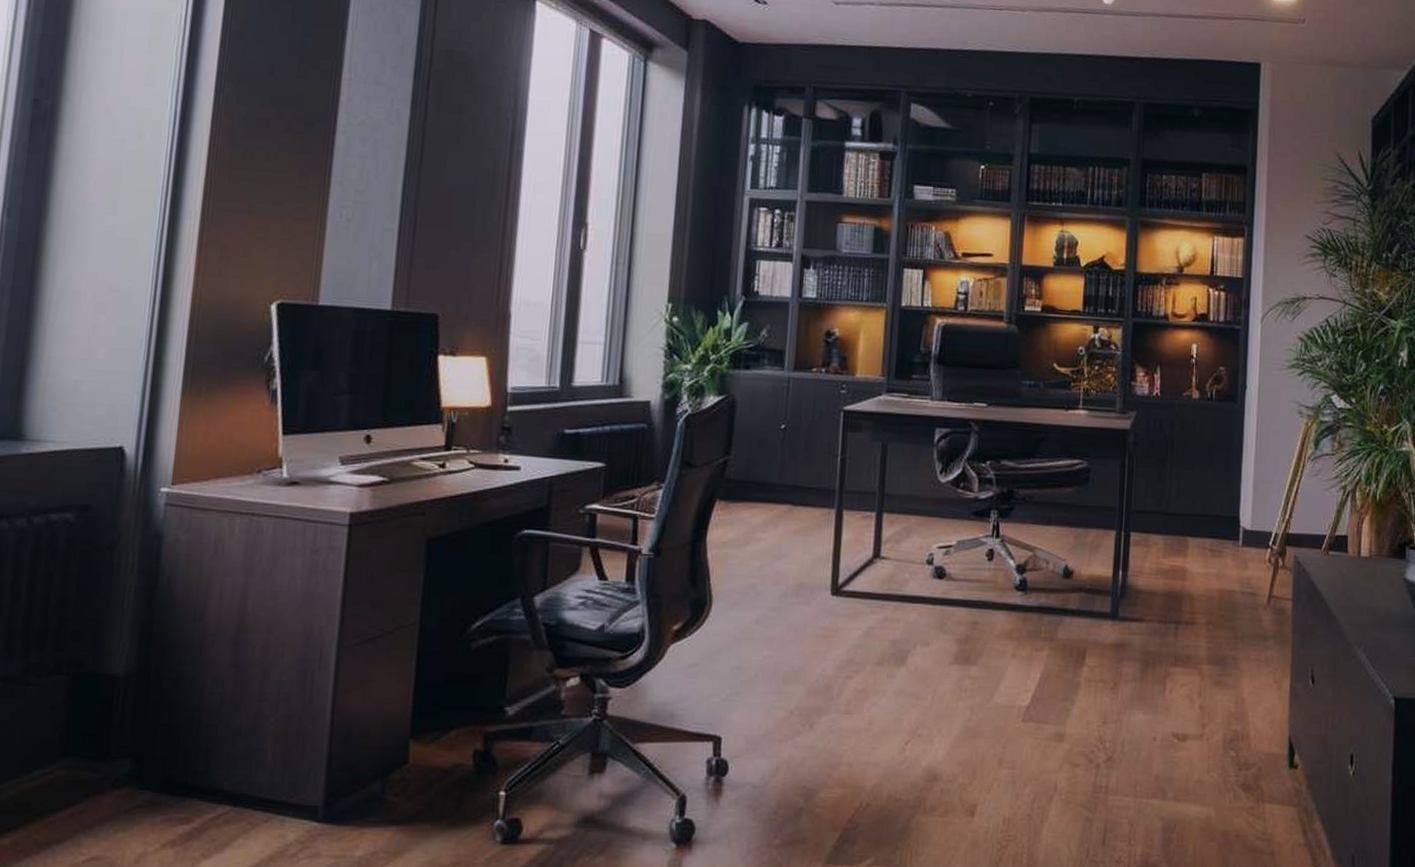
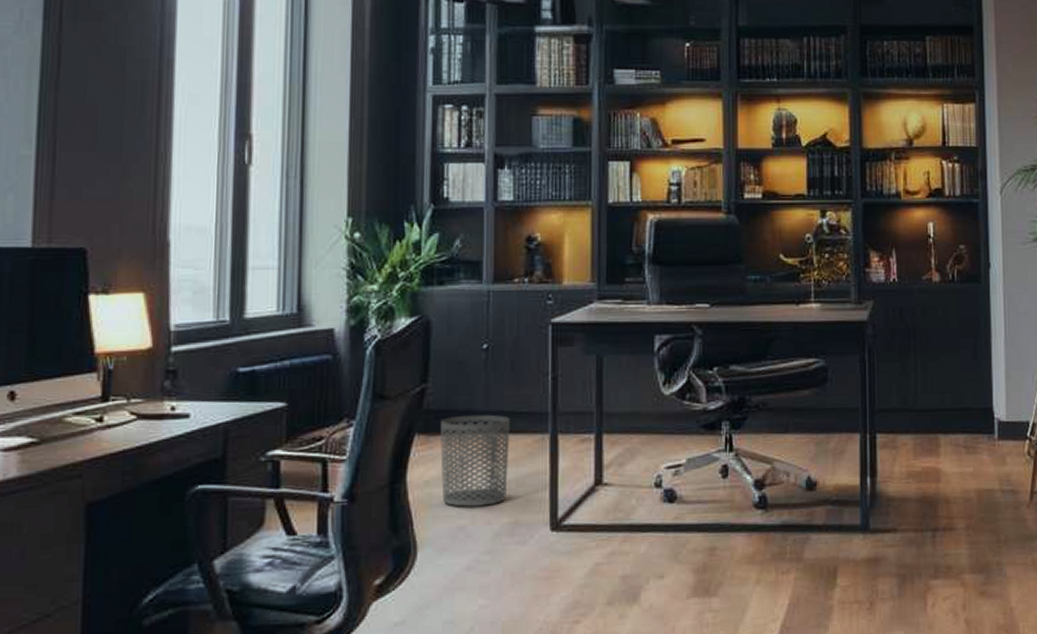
waste bin: none [737,486,801,569] -> present [440,414,510,507]

